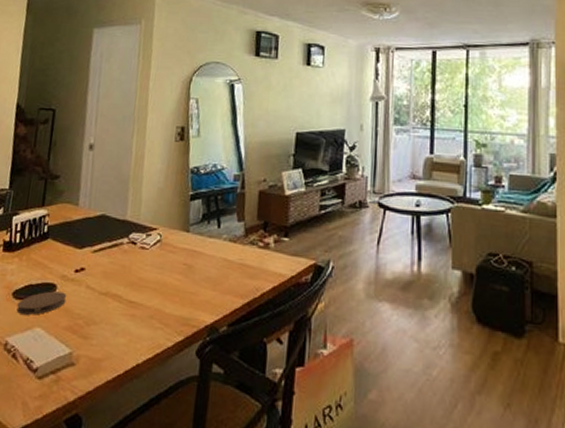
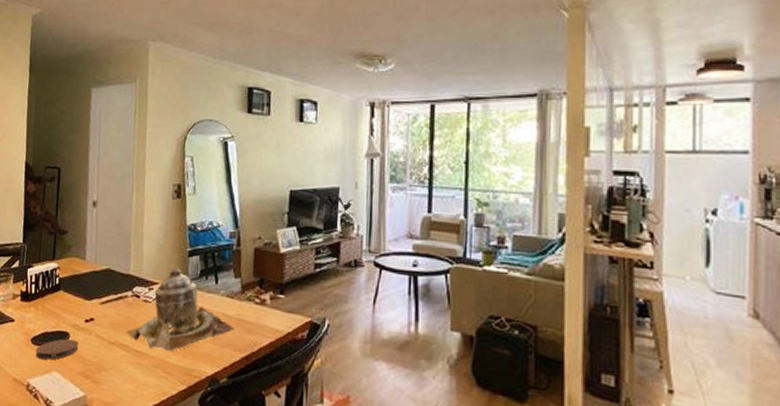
teapot: none [121,211,237,301] -> present [127,267,235,352]

